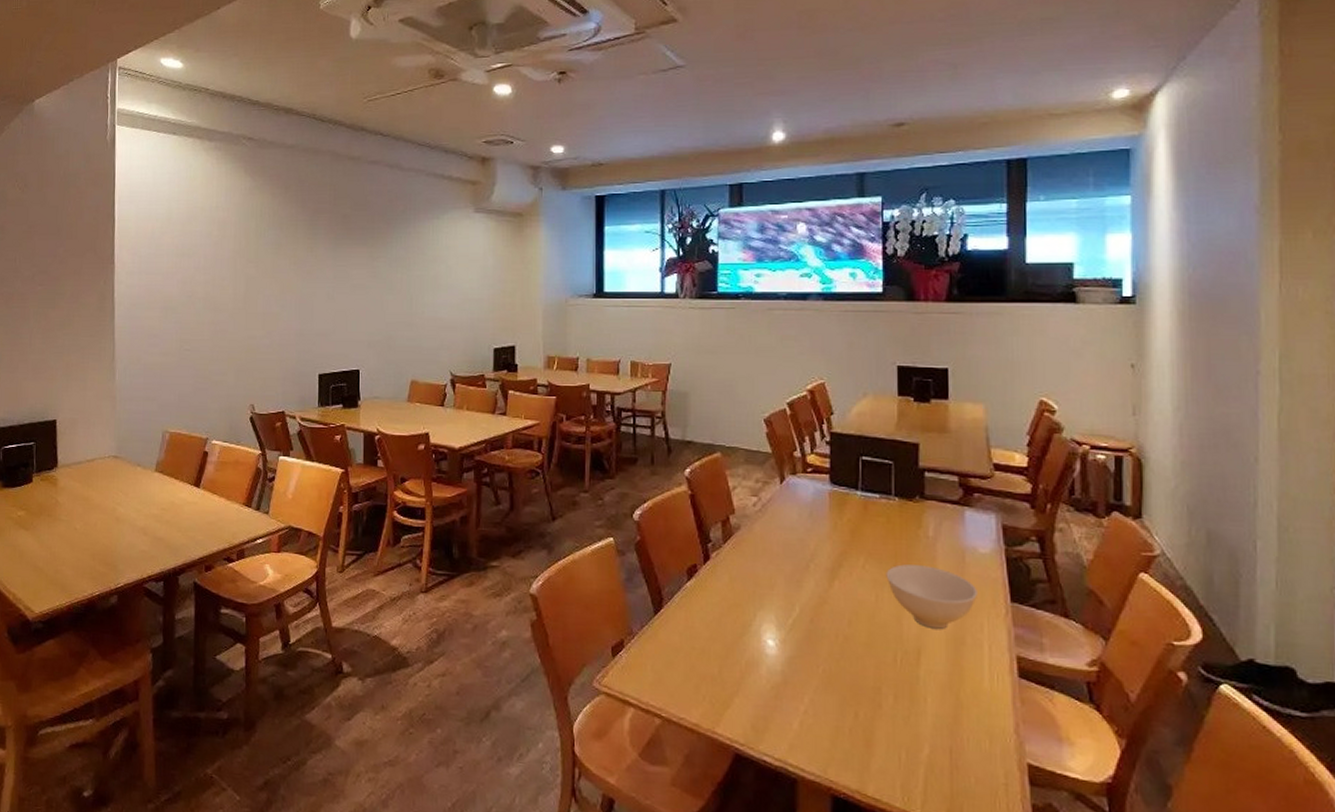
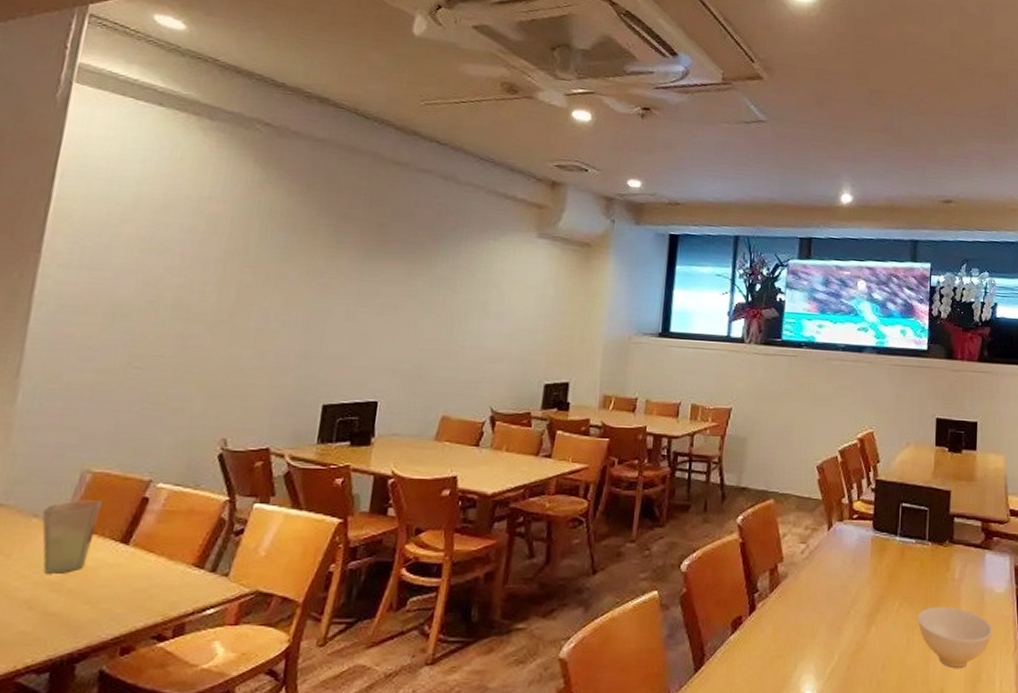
cup: none [142,453,180,509] -> present [42,500,104,574]

